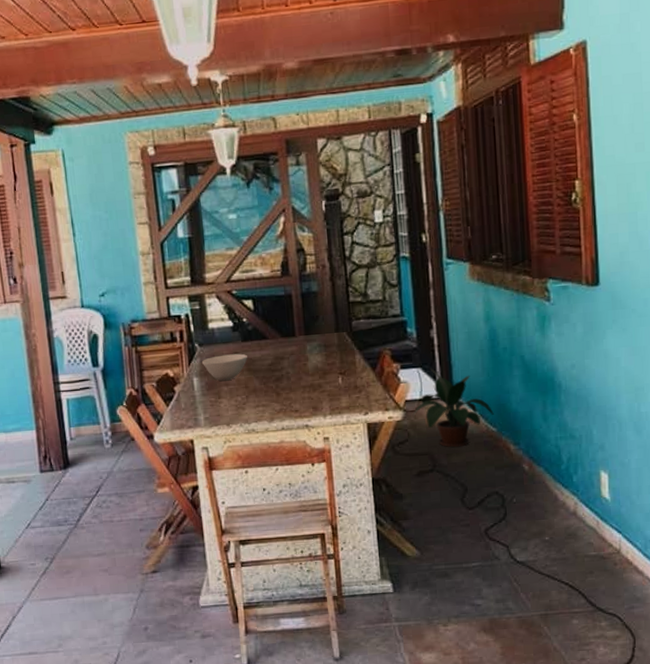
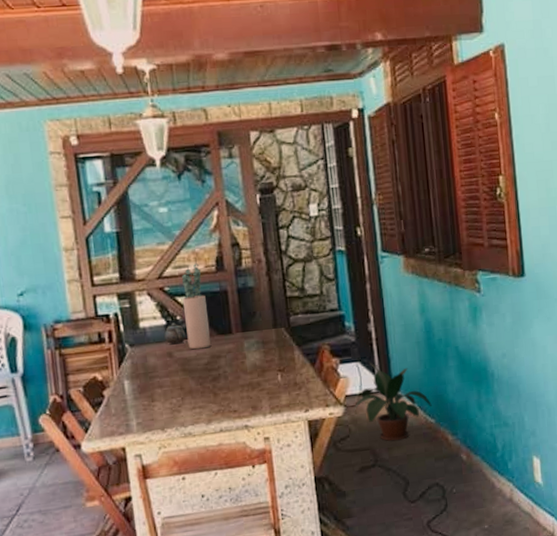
bowl: present [201,353,248,381] -> none [132,353,183,383]
teapot: none [231,324,252,346] -> present [164,322,186,345]
vase: none [248,265,275,351] -> present [182,260,212,350]

